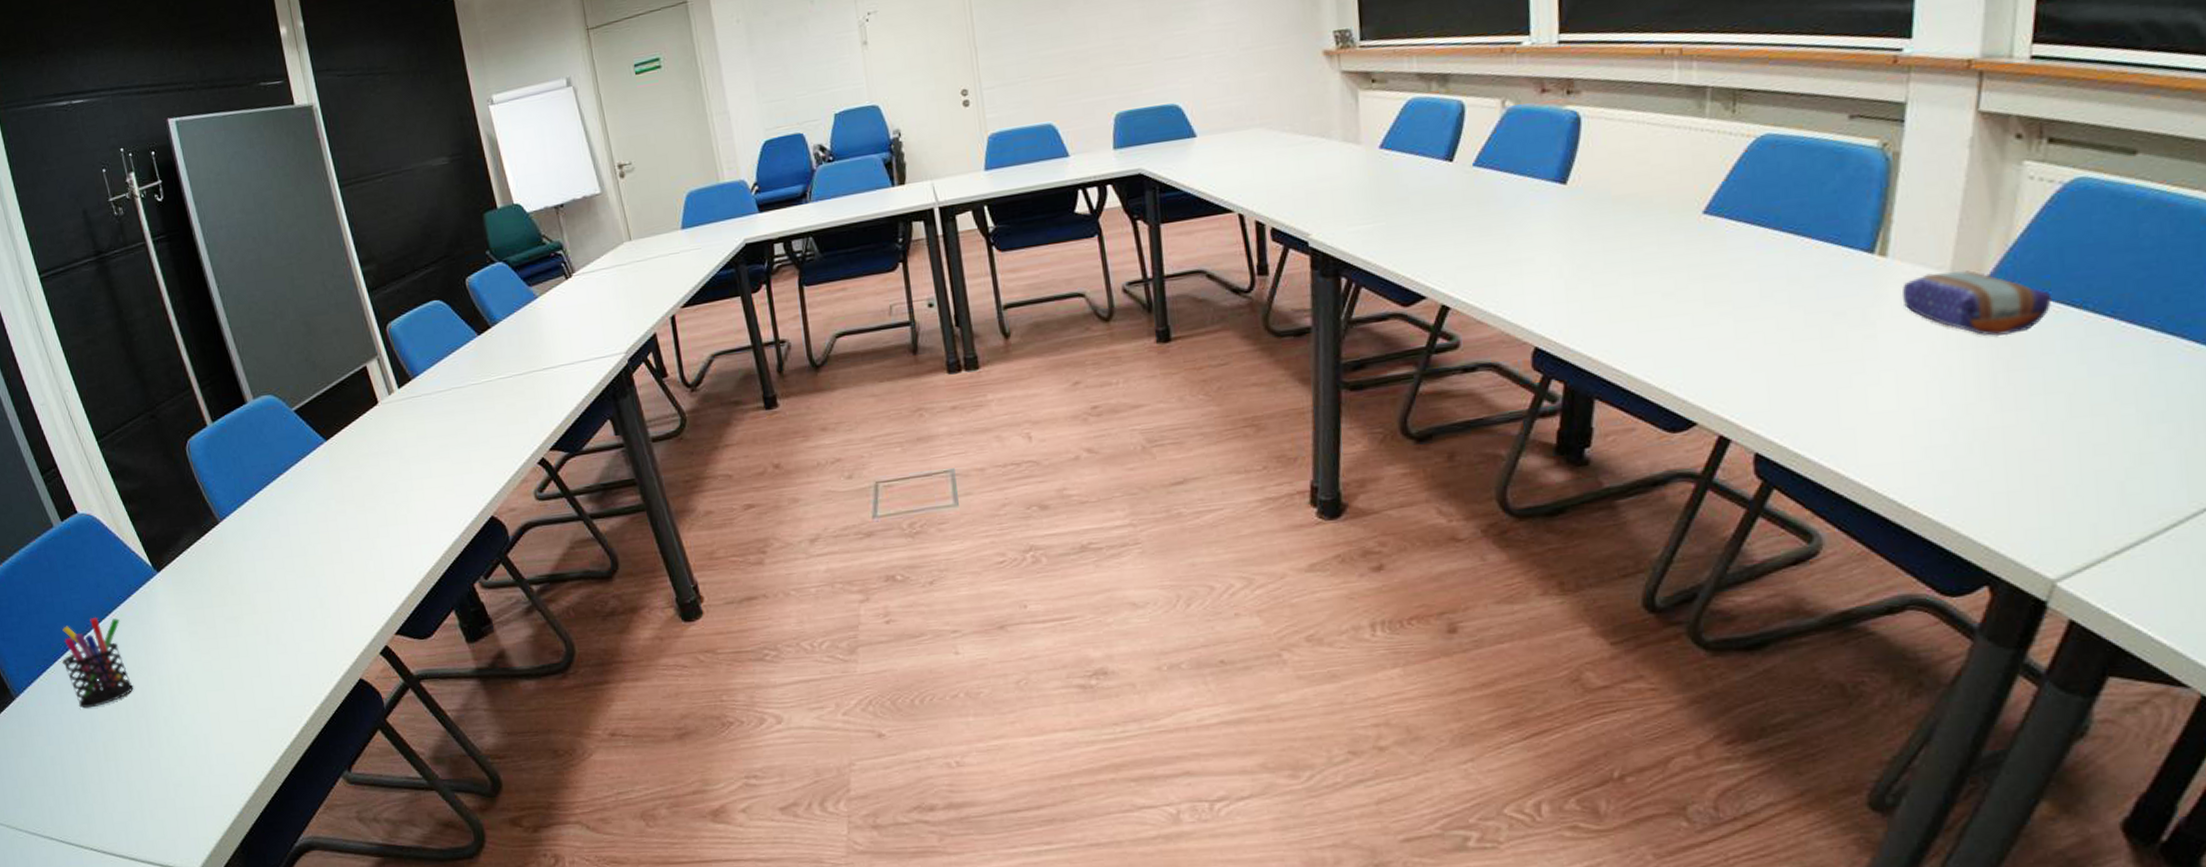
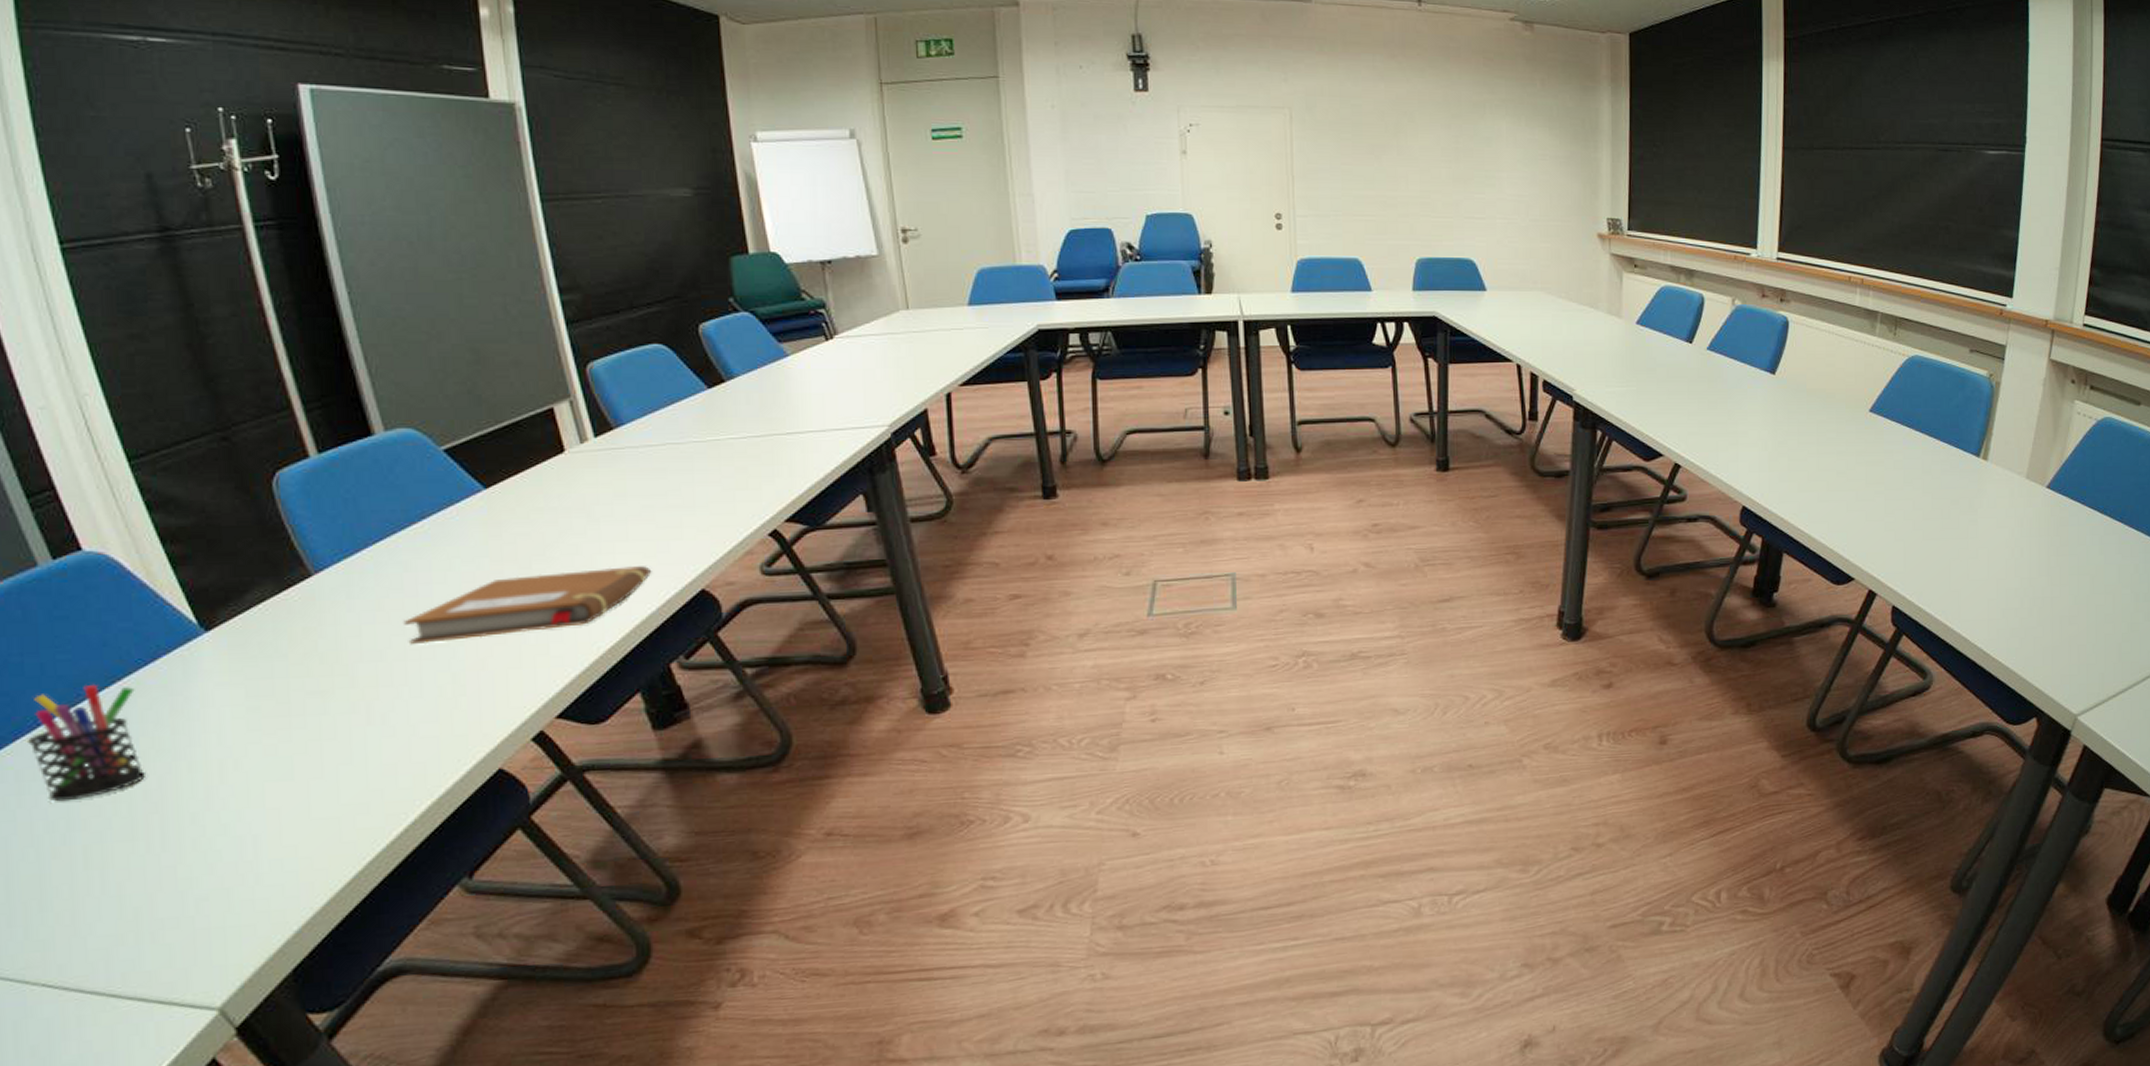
notebook: none [282,498,453,577] -> present [403,566,652,645]
pencil case: present [1901,270,2052,337] -> none [1995,477,2086,529]

